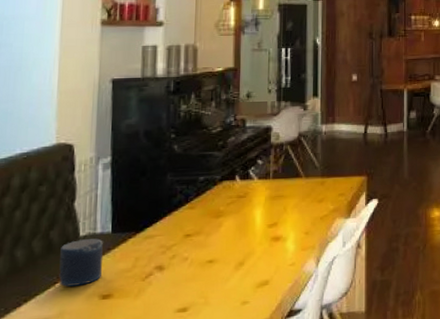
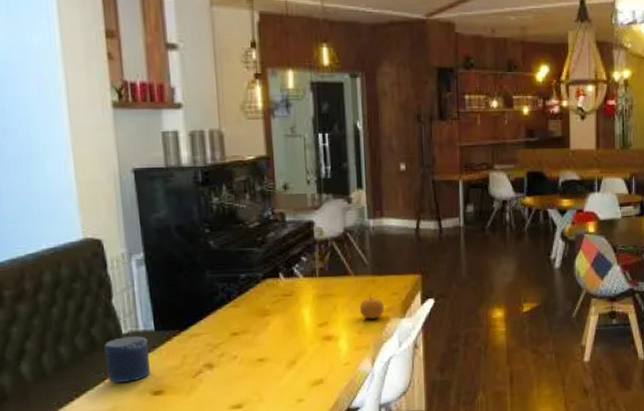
fruit: none [308,194,332,220] -> present [359,293,385,319]

